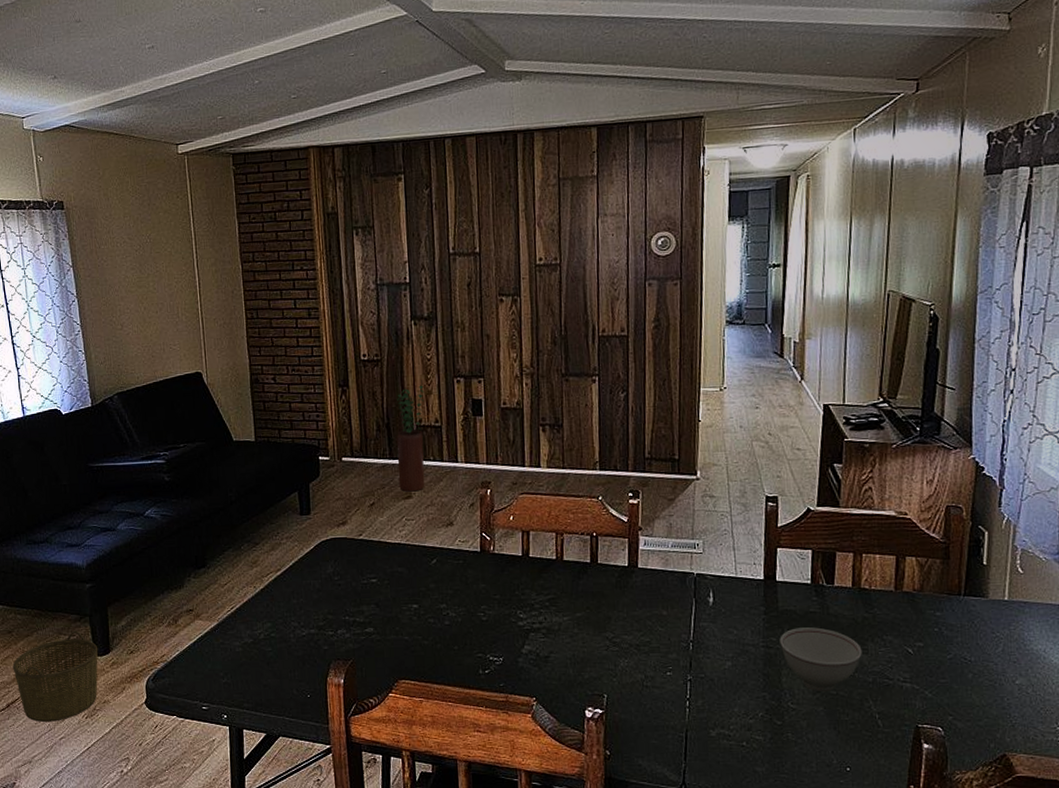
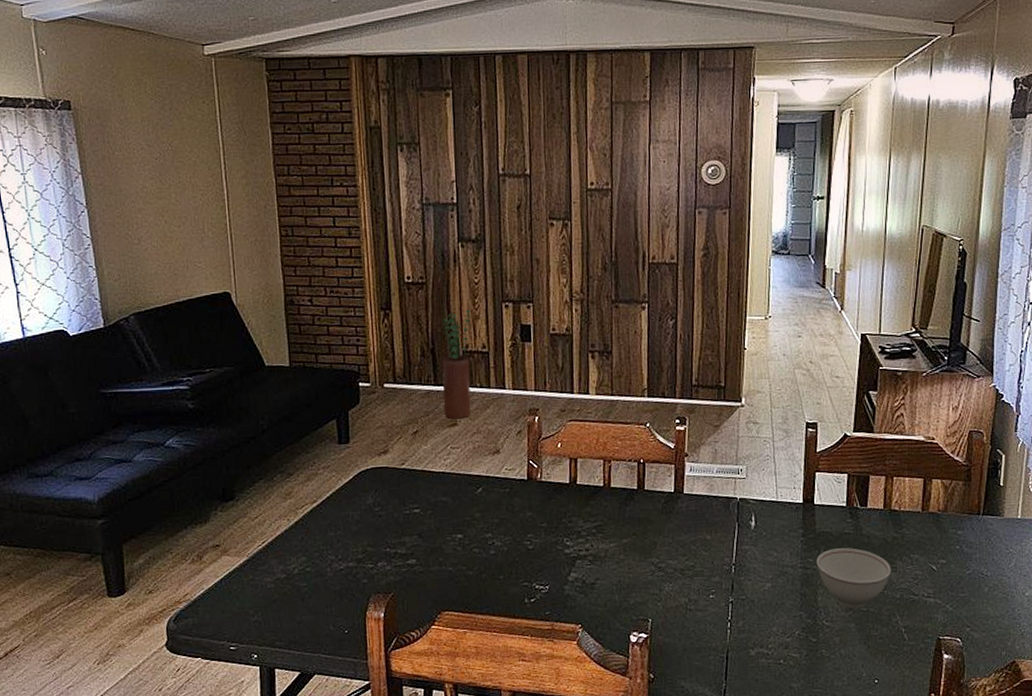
basket: present [12,630,98,722] -> none [11,570,112,670]

